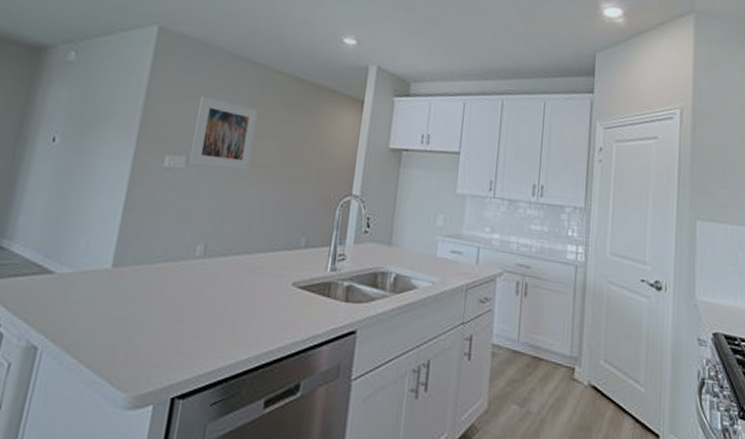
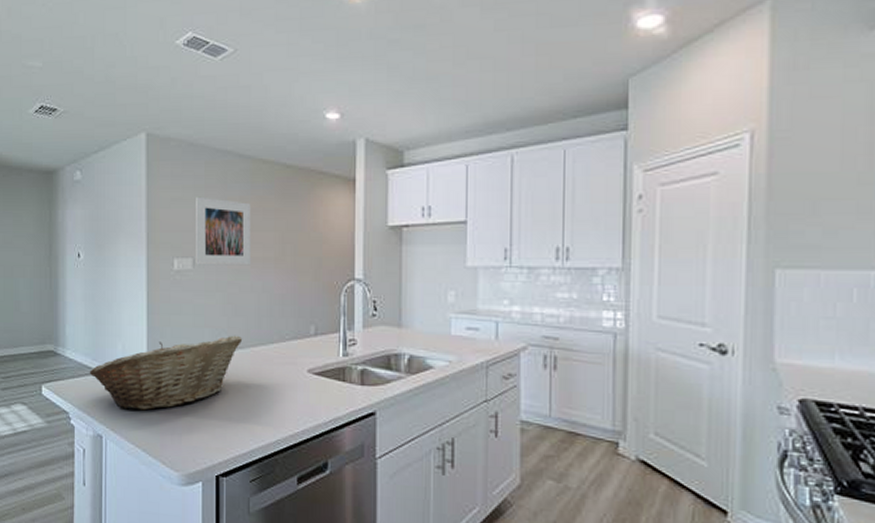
fruit basket: none [37,241,228,319] -> present [89,335,243,411]

